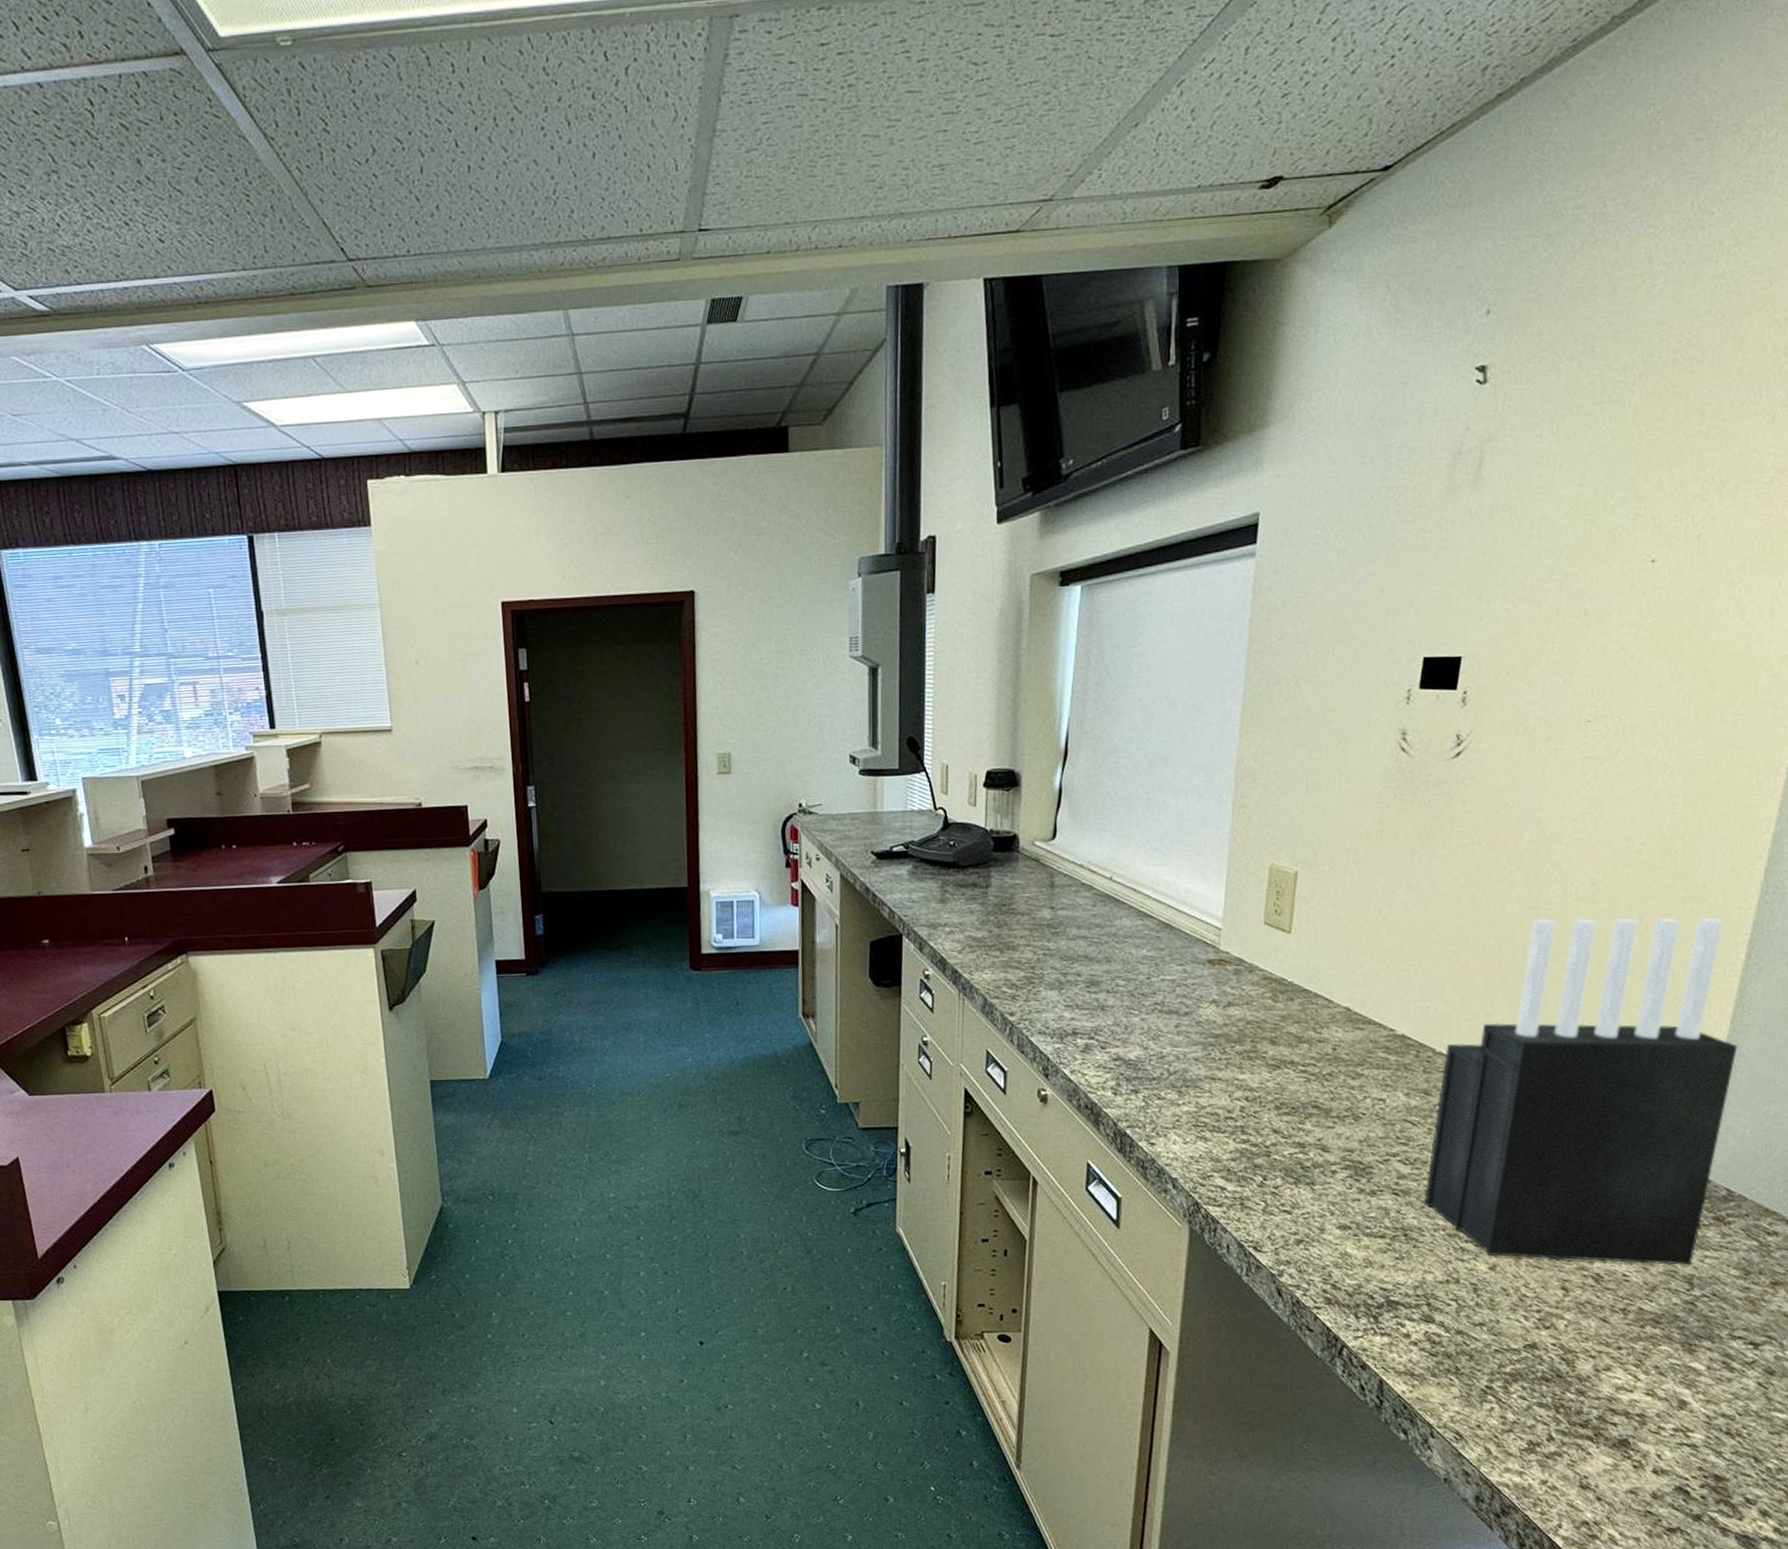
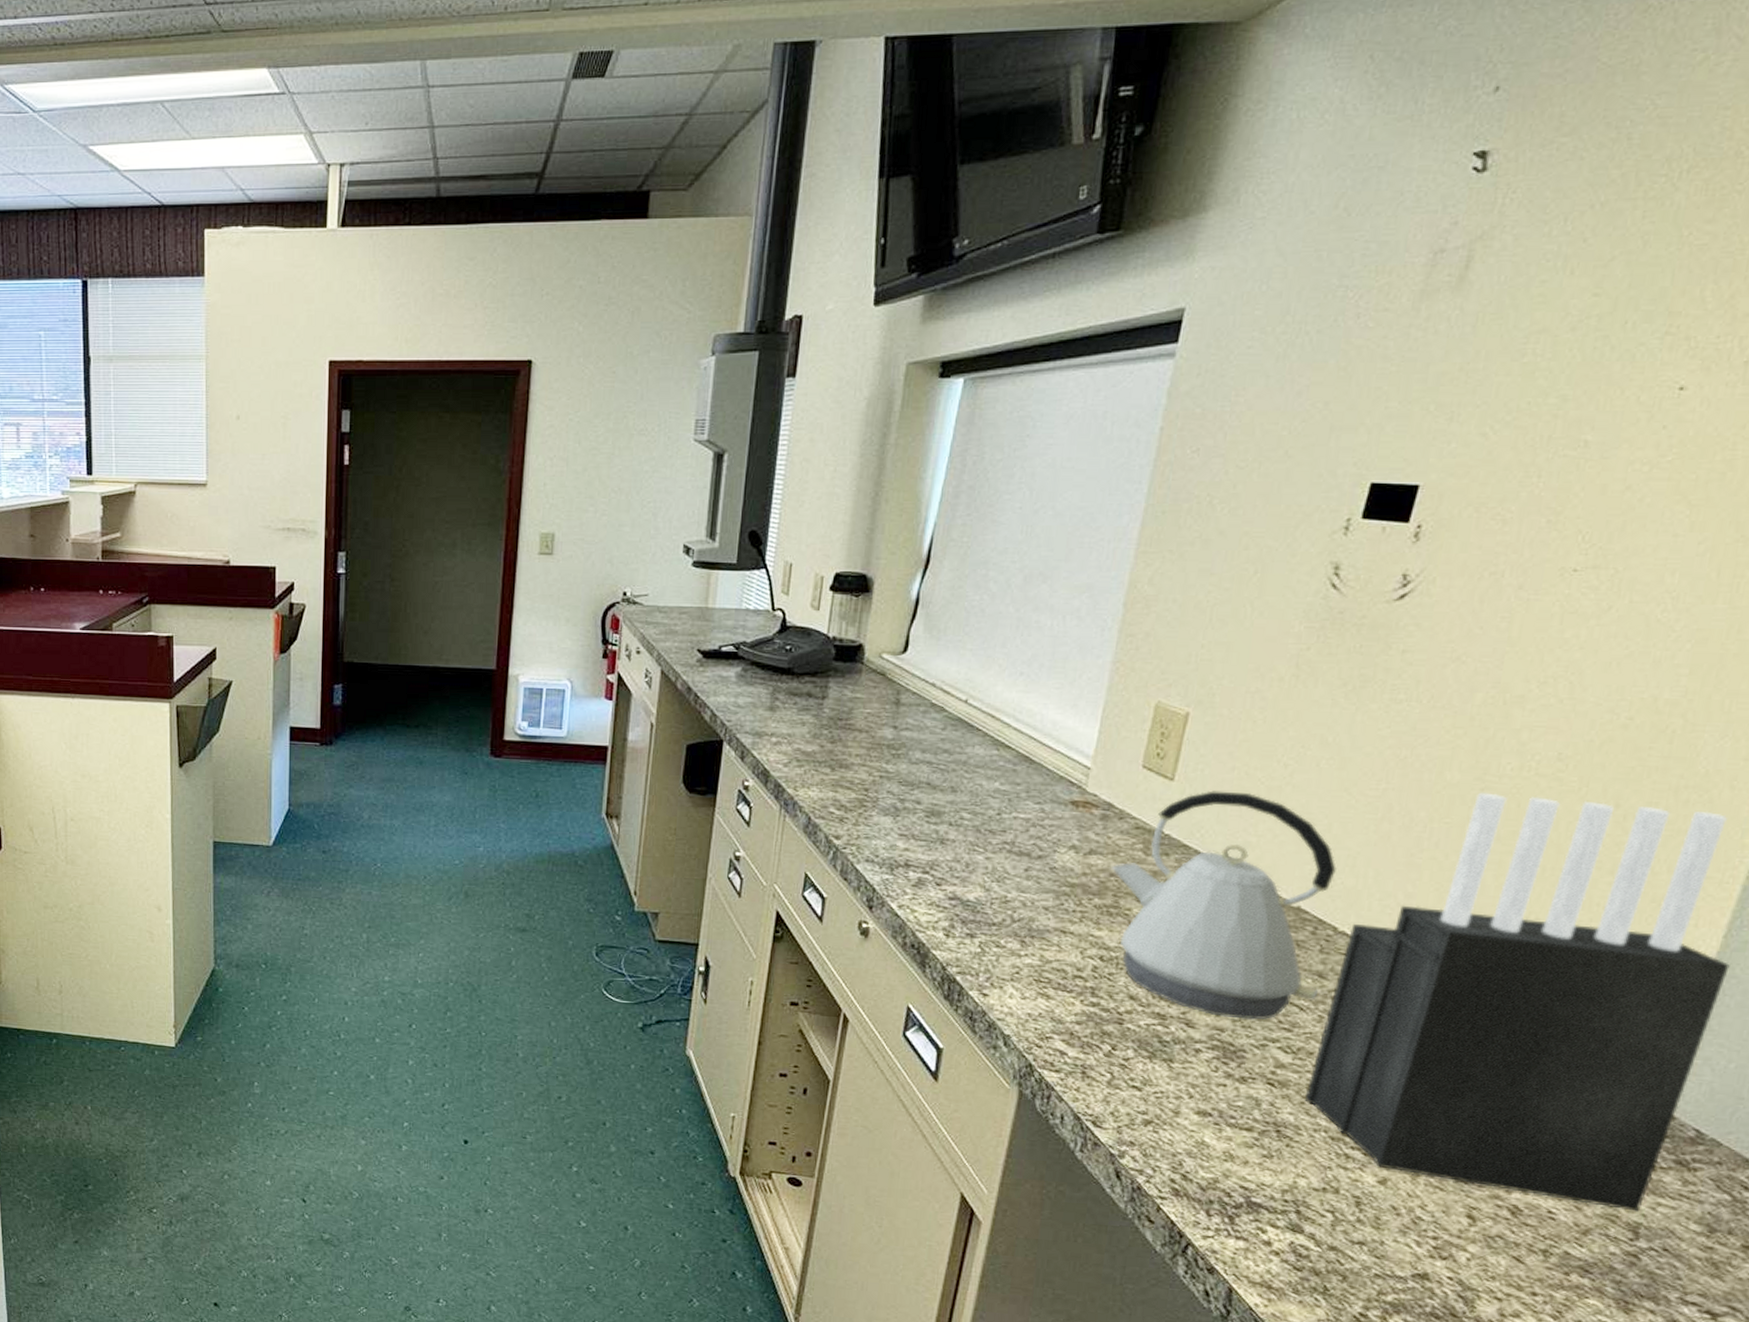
kettle: none [1247,938,1429,1139] -> present [1111,790,1336,1020]

